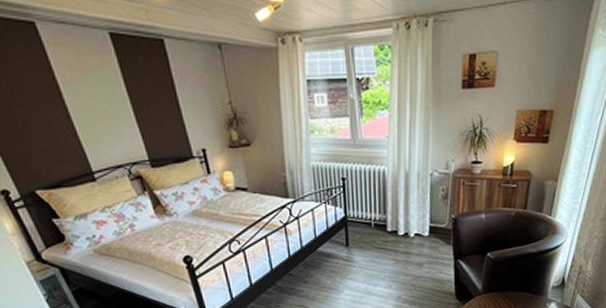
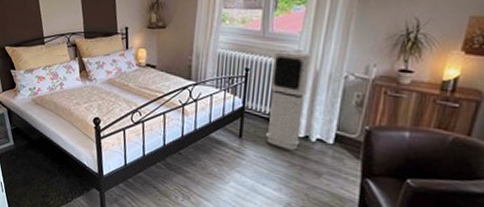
air purifier: none [367,154,401,249] -> present [265,49,311,150]

